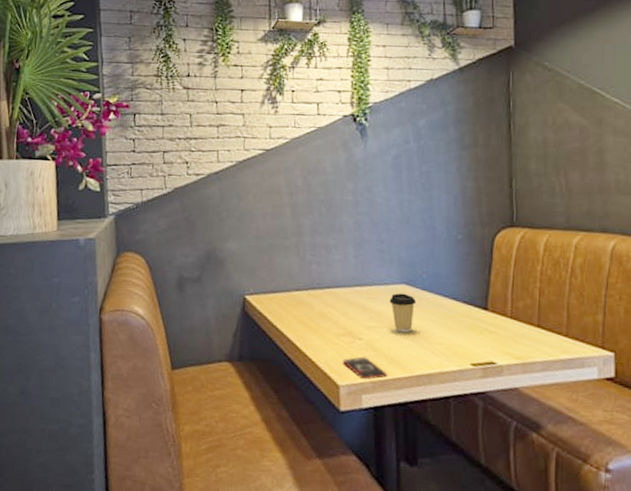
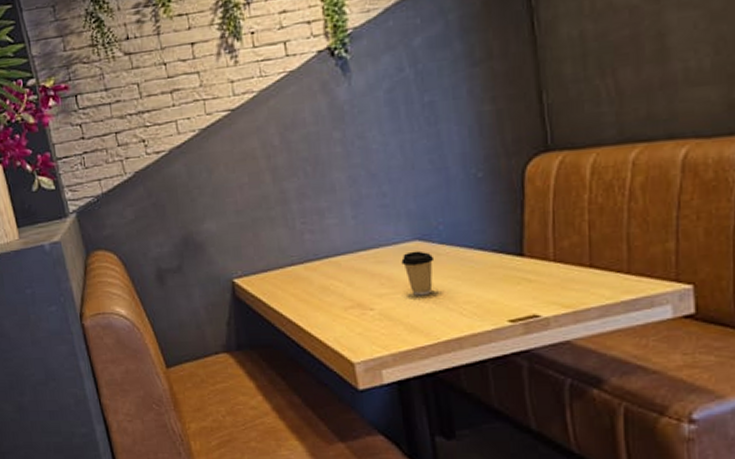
smartphone: present [342,356,388,380] -> none [354,328,410,354]

